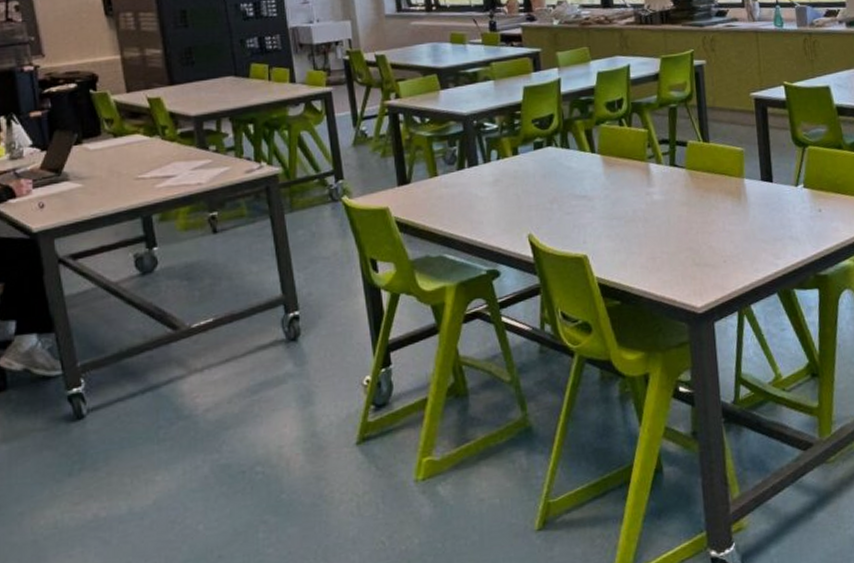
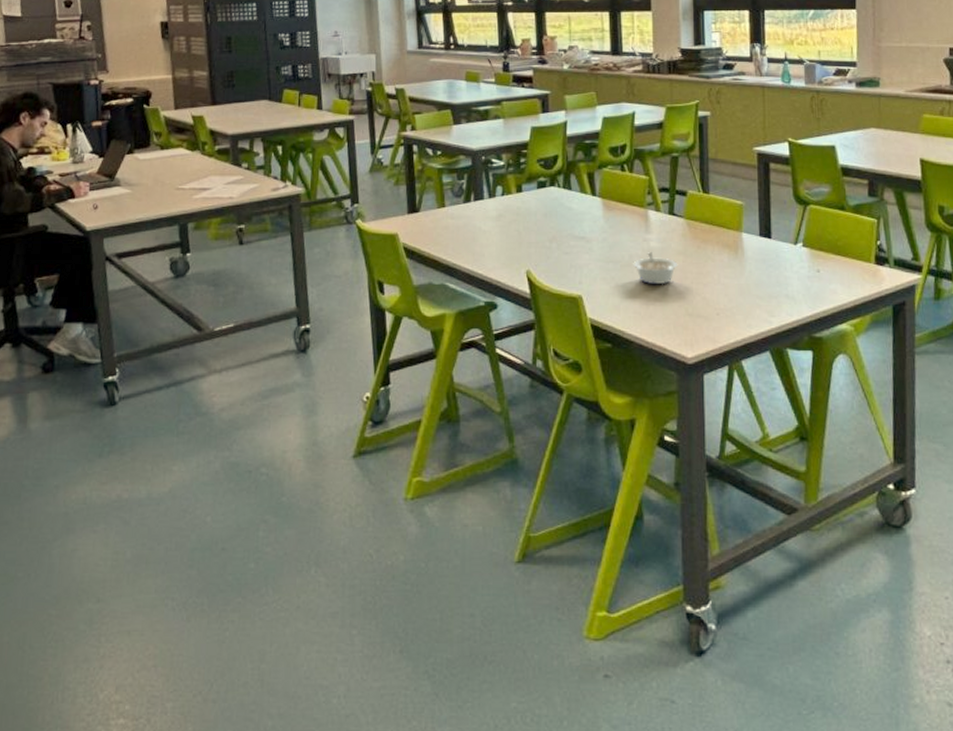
legume: none [637,205,683,238] -> present [633,252,678,285]

